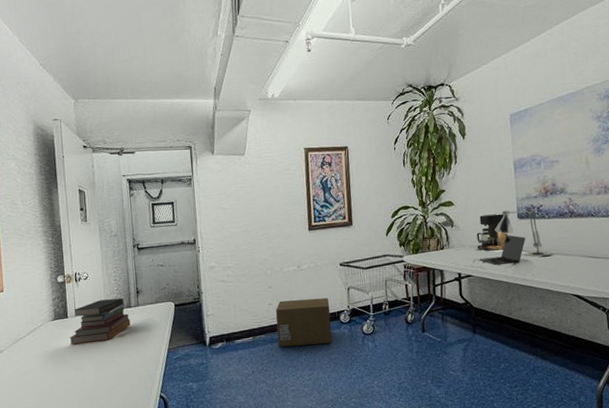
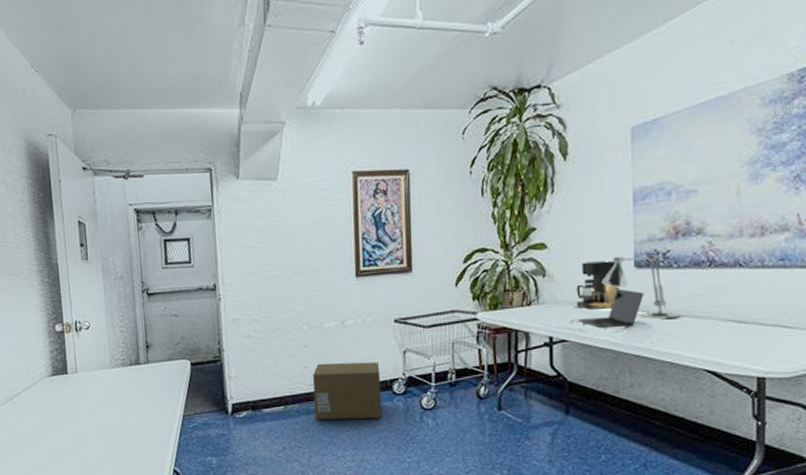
books: present [69,298,131,345] -> none [69,353,139,406]

